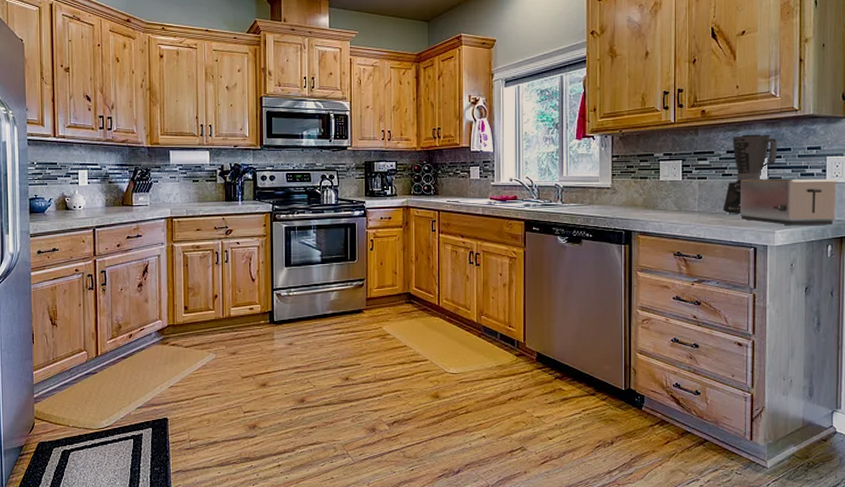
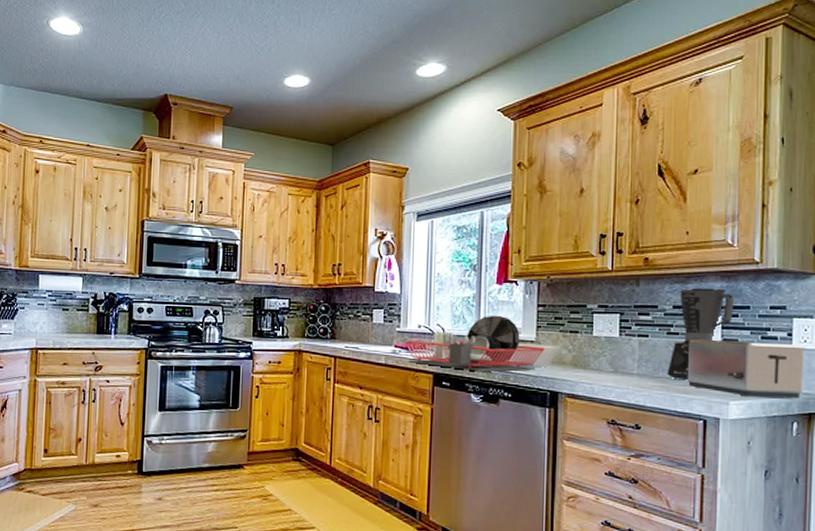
dish rack: none [500,166,619,217] -> present [406,315,545,372]
bowl: none [591,189,634,210] -> present [511,343,562,367]

